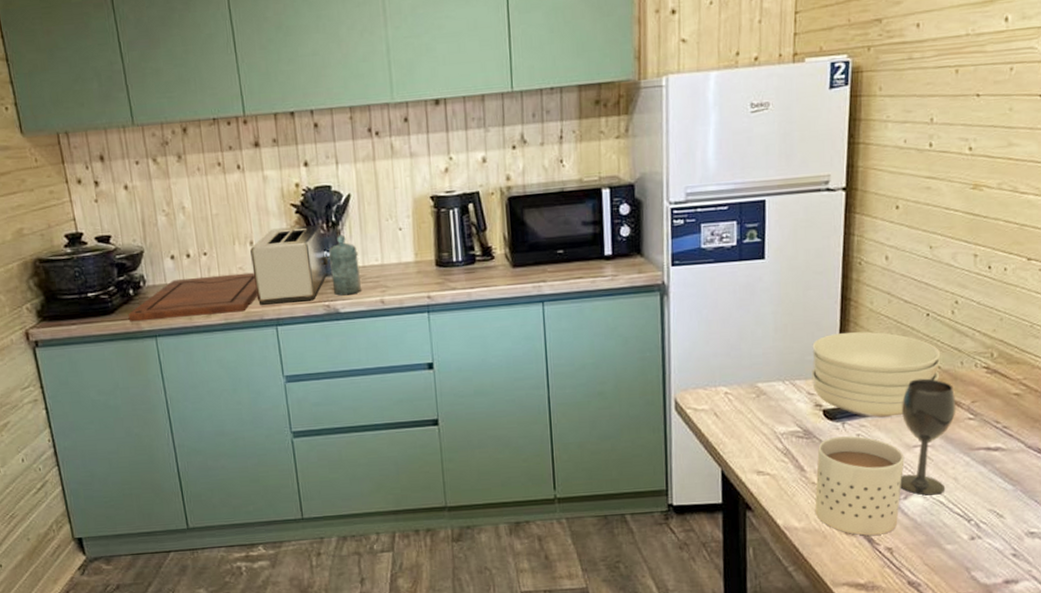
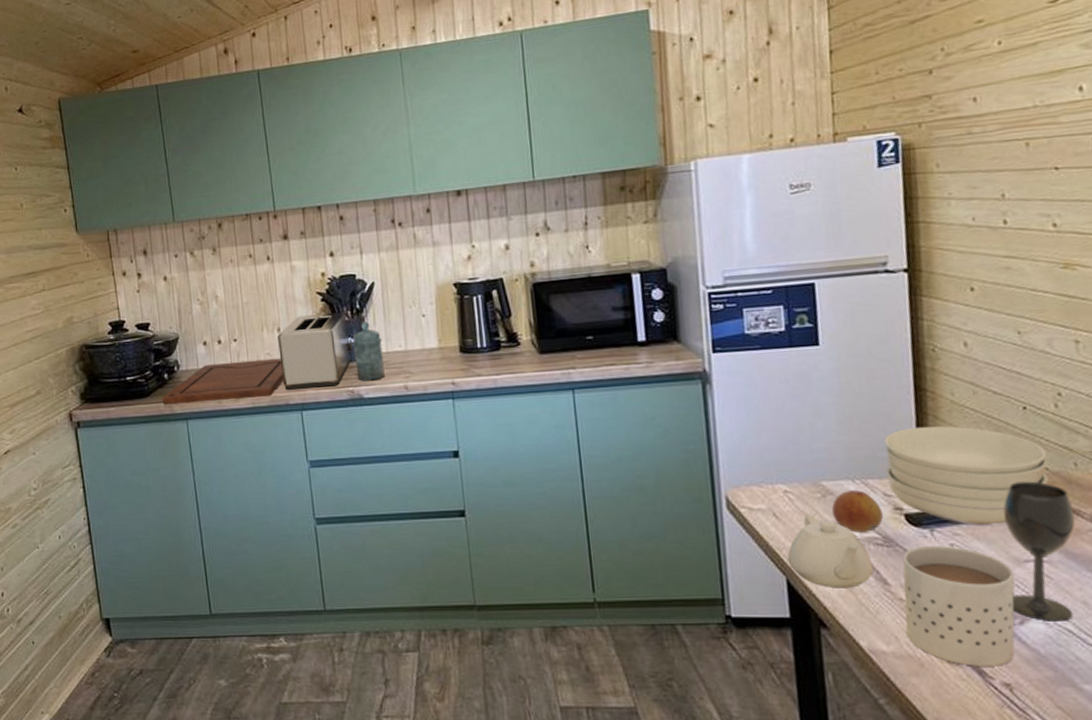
teapot: none [723,412,794,476] -> present [787,514,874,589]
fruit: none [764,390,805,428] -> present [832,490,883,533]

